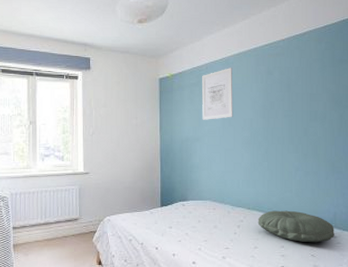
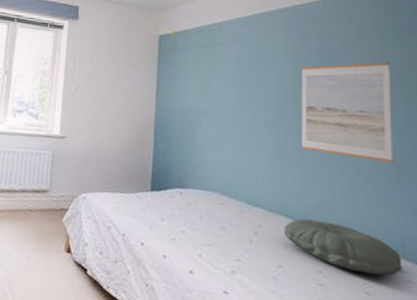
wall art: present [202,68,233,120] -> none [211,29,254,91]
wall art: none [267,86,330,161] -> present [301,61,394,163]

